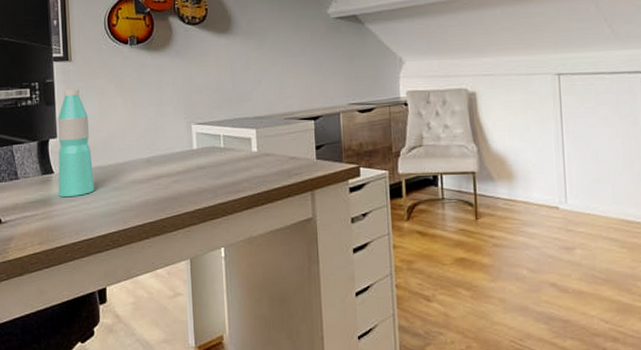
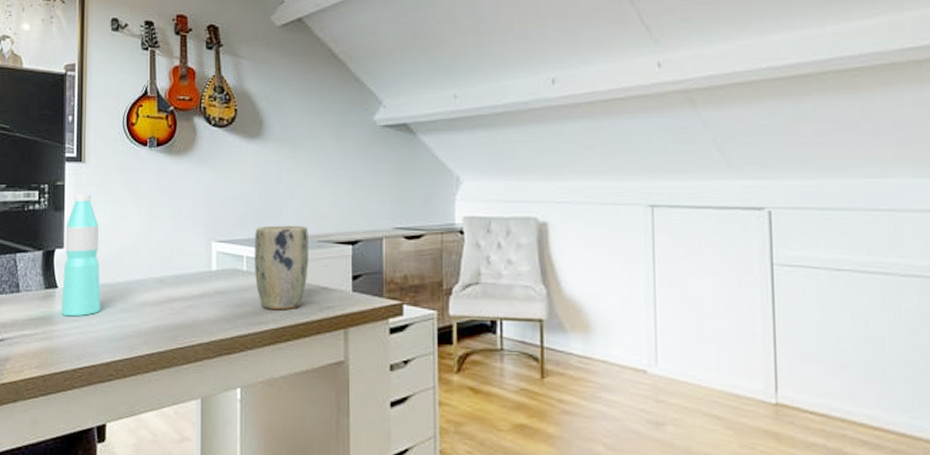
plant pot: none [229,106,278,180] -> present [254,225,308,311]

